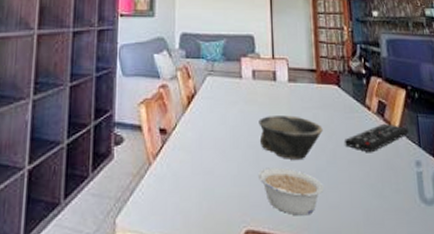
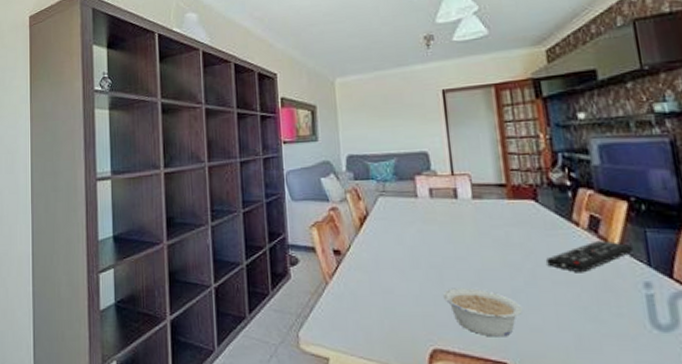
bowl: present [258,115,323,159] -> none [440,234,518,280]

